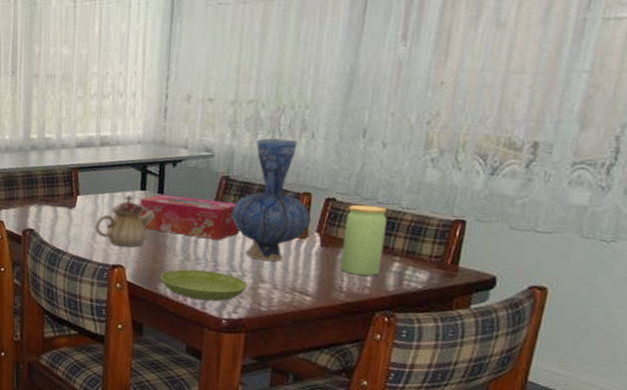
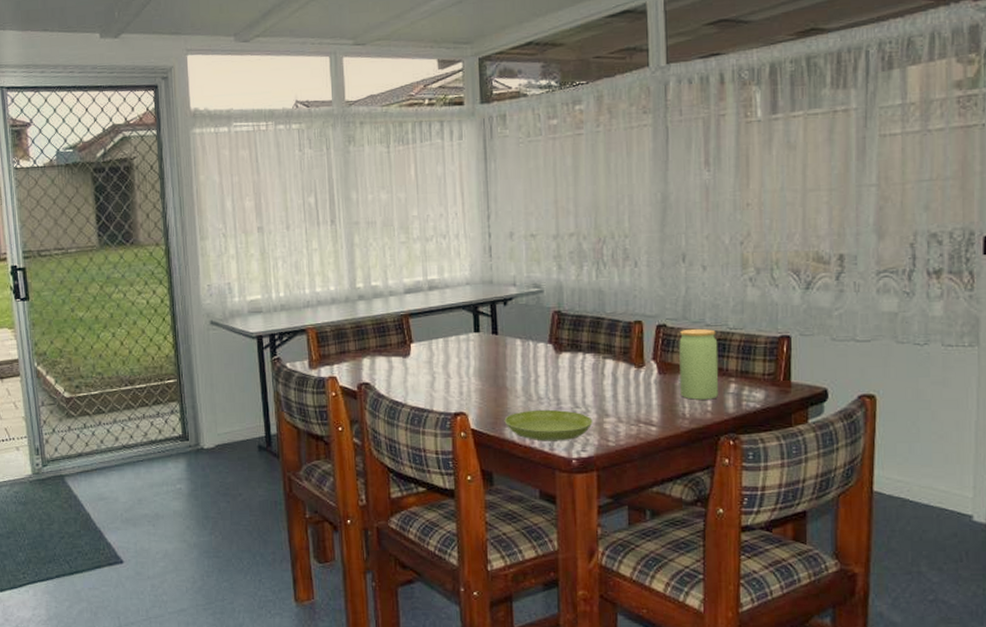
teapot: present [95,196,156,248] -> none [432,339,493,393]
tissue box: present [139,194,240,240] -> none [475,334,578,377]
vase: present [232,138,312,261] -> none [568,269,646,394]

